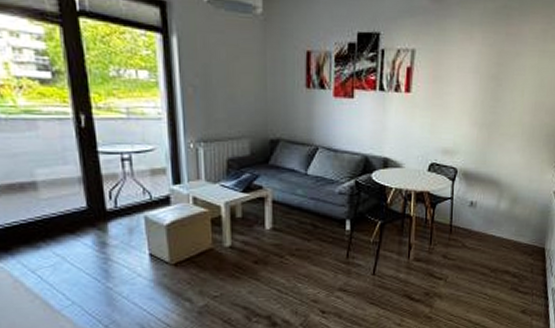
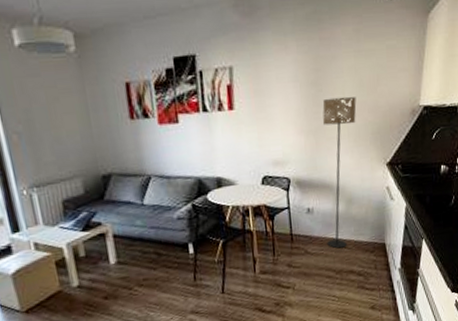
floor lamp: none [486,94,535,247] -> present [322,96,357,249]

